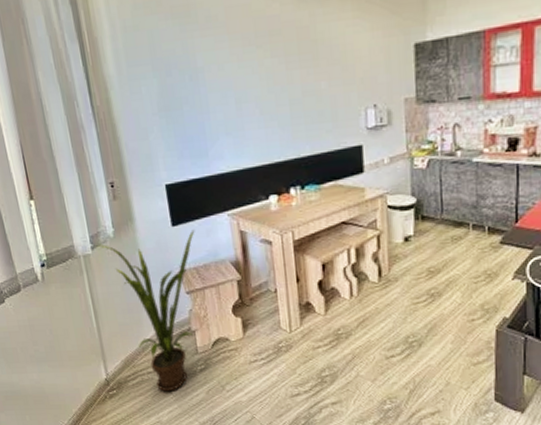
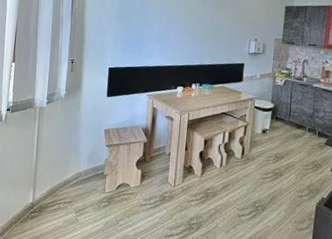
house plant: present [98,229,195,392] -> none [51,101,122,220]

